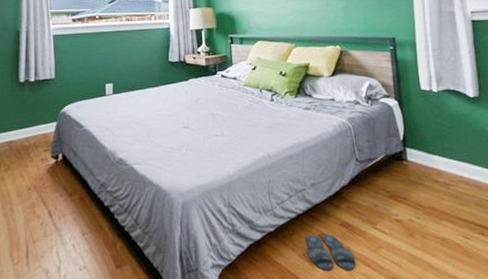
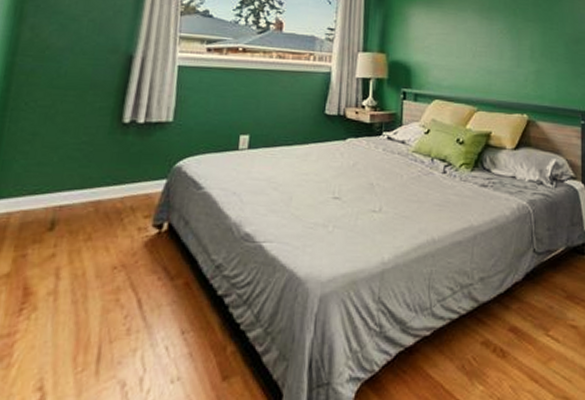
slippers: present [306,234,356,271] -> none [466,340,522,387]

